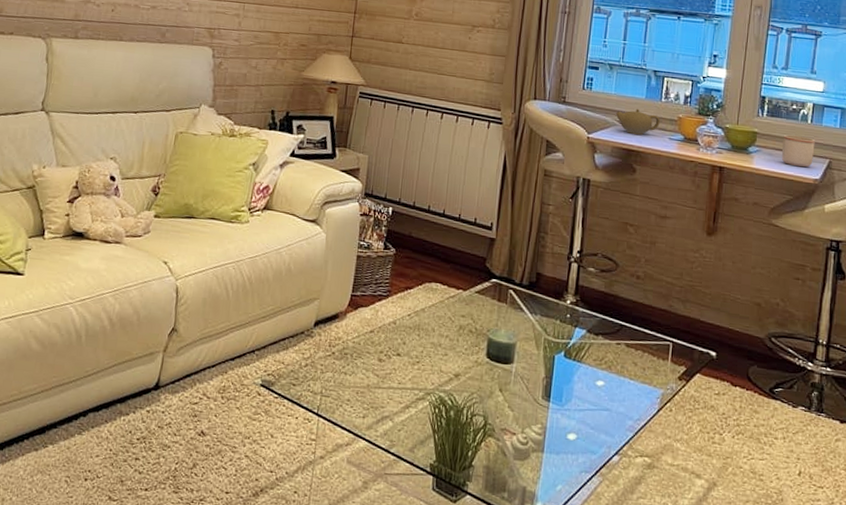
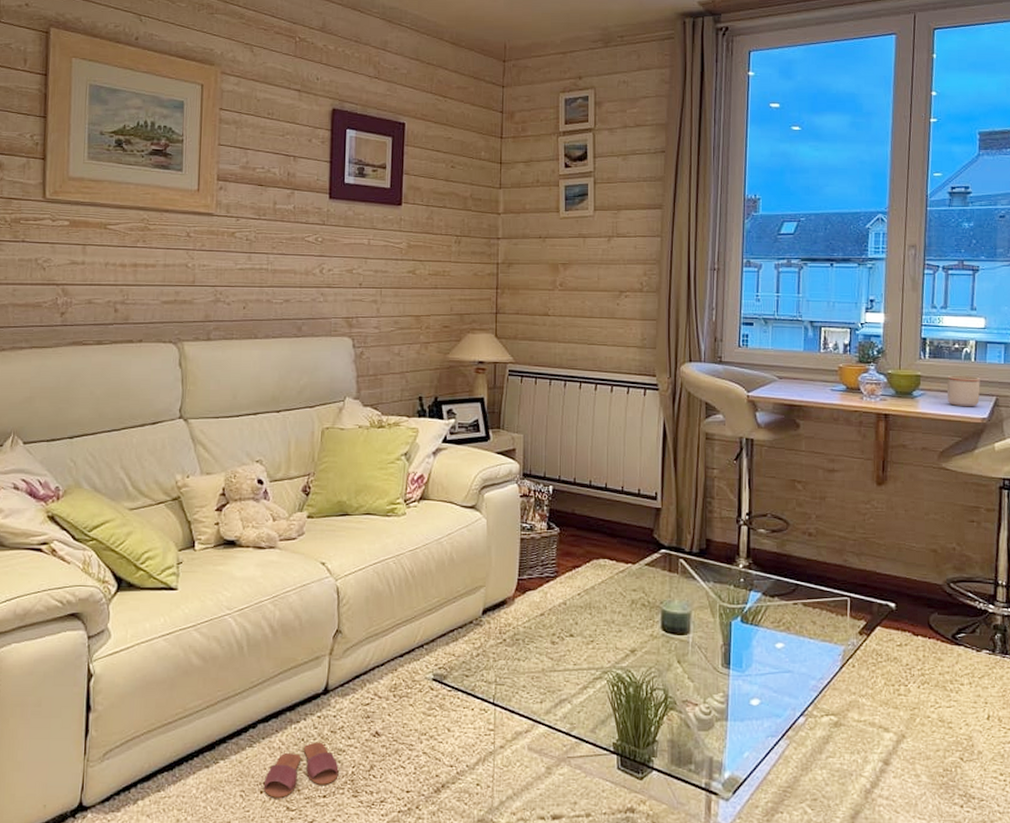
slippers: none [88,435,163,487] -> present [263,742,339,798]
teapot: present [616,109,660,136] -> none [775,362,820,390]

